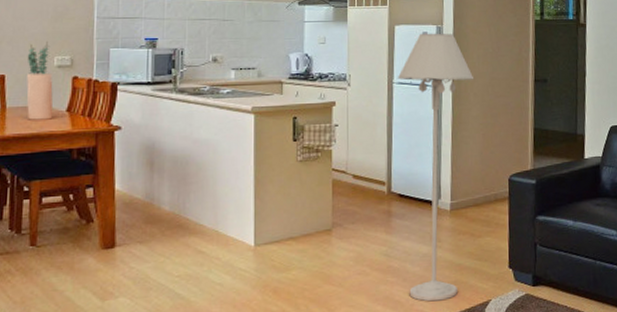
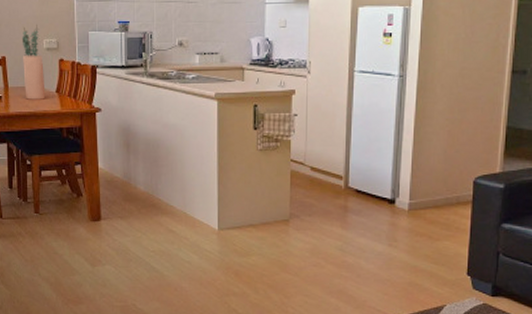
floor lamp: present [397,33,475,302] -> none [358,15,443,300]

